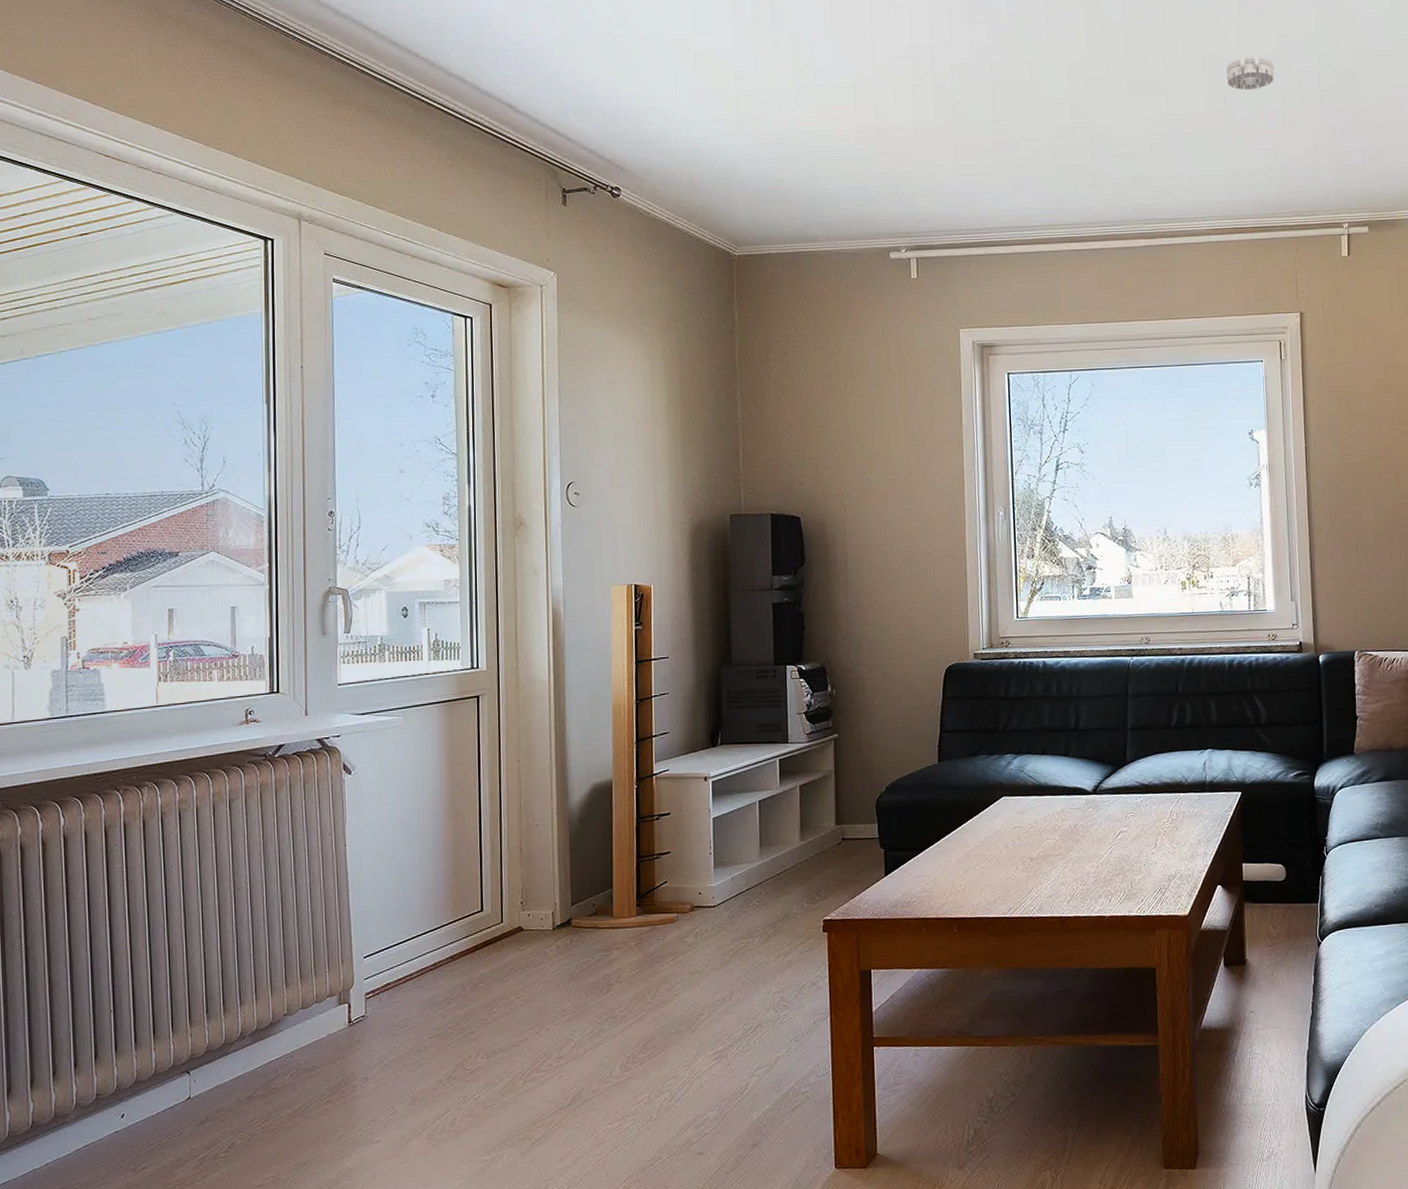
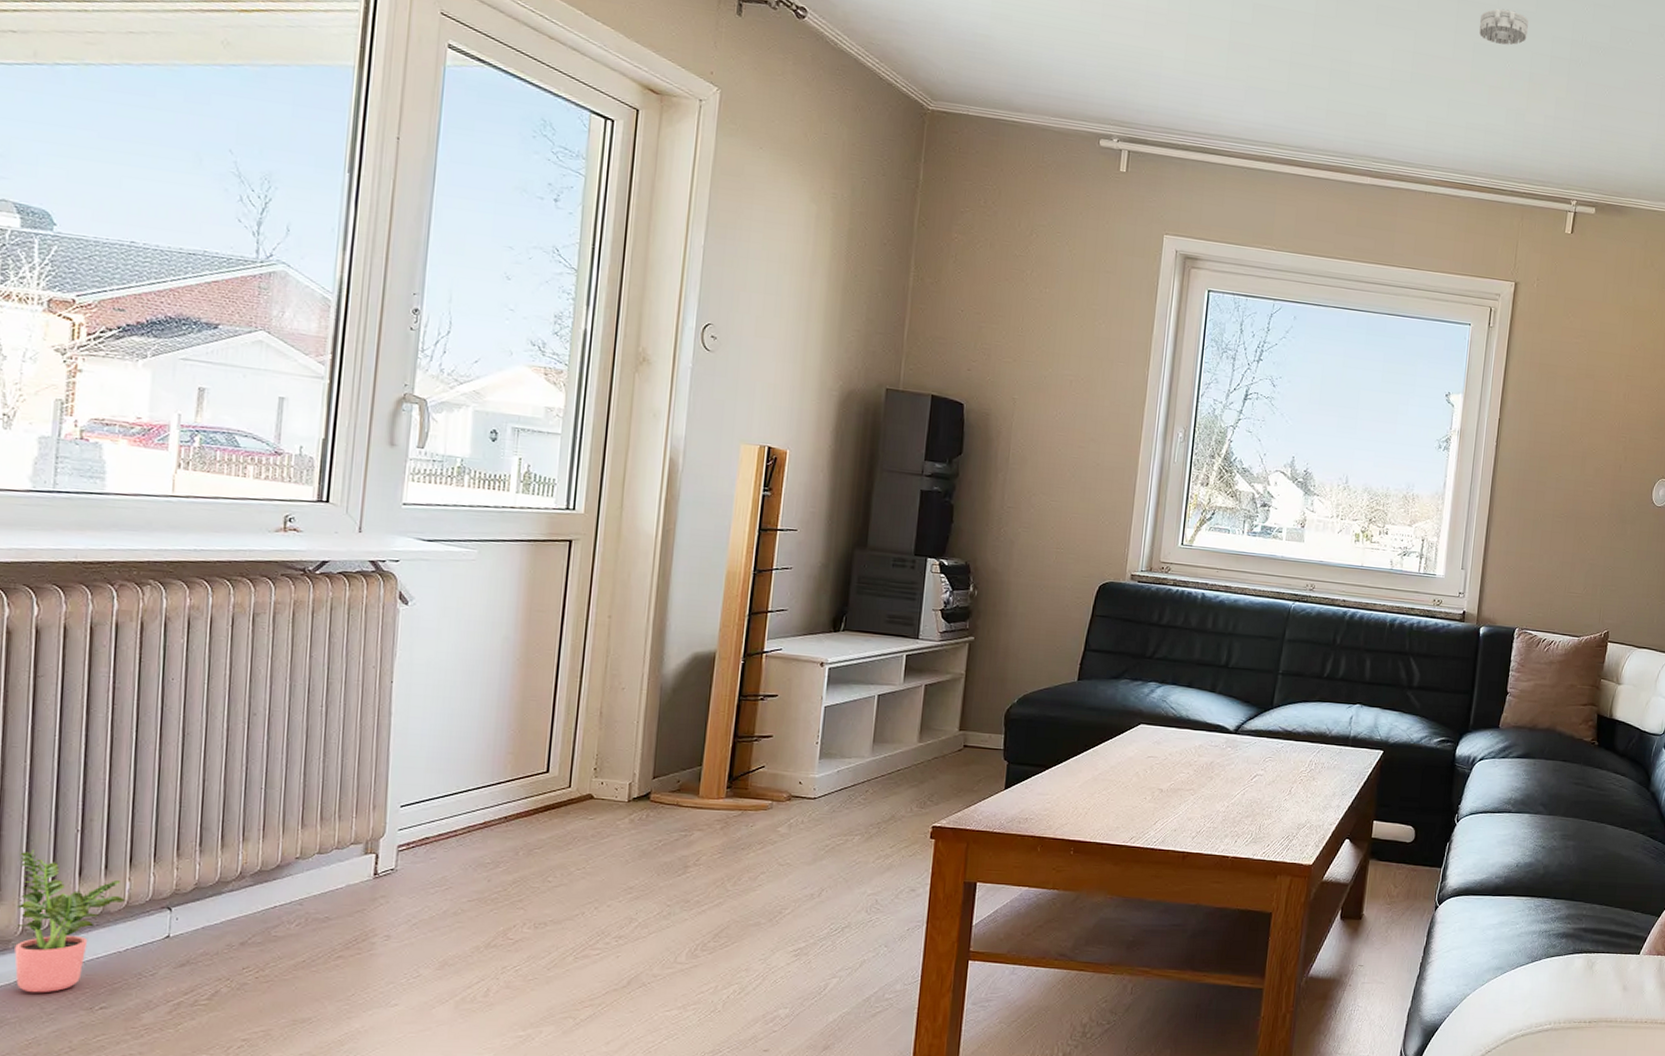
potted plant: none [68,1031,153,1160] -> present [14,849,125,993]

